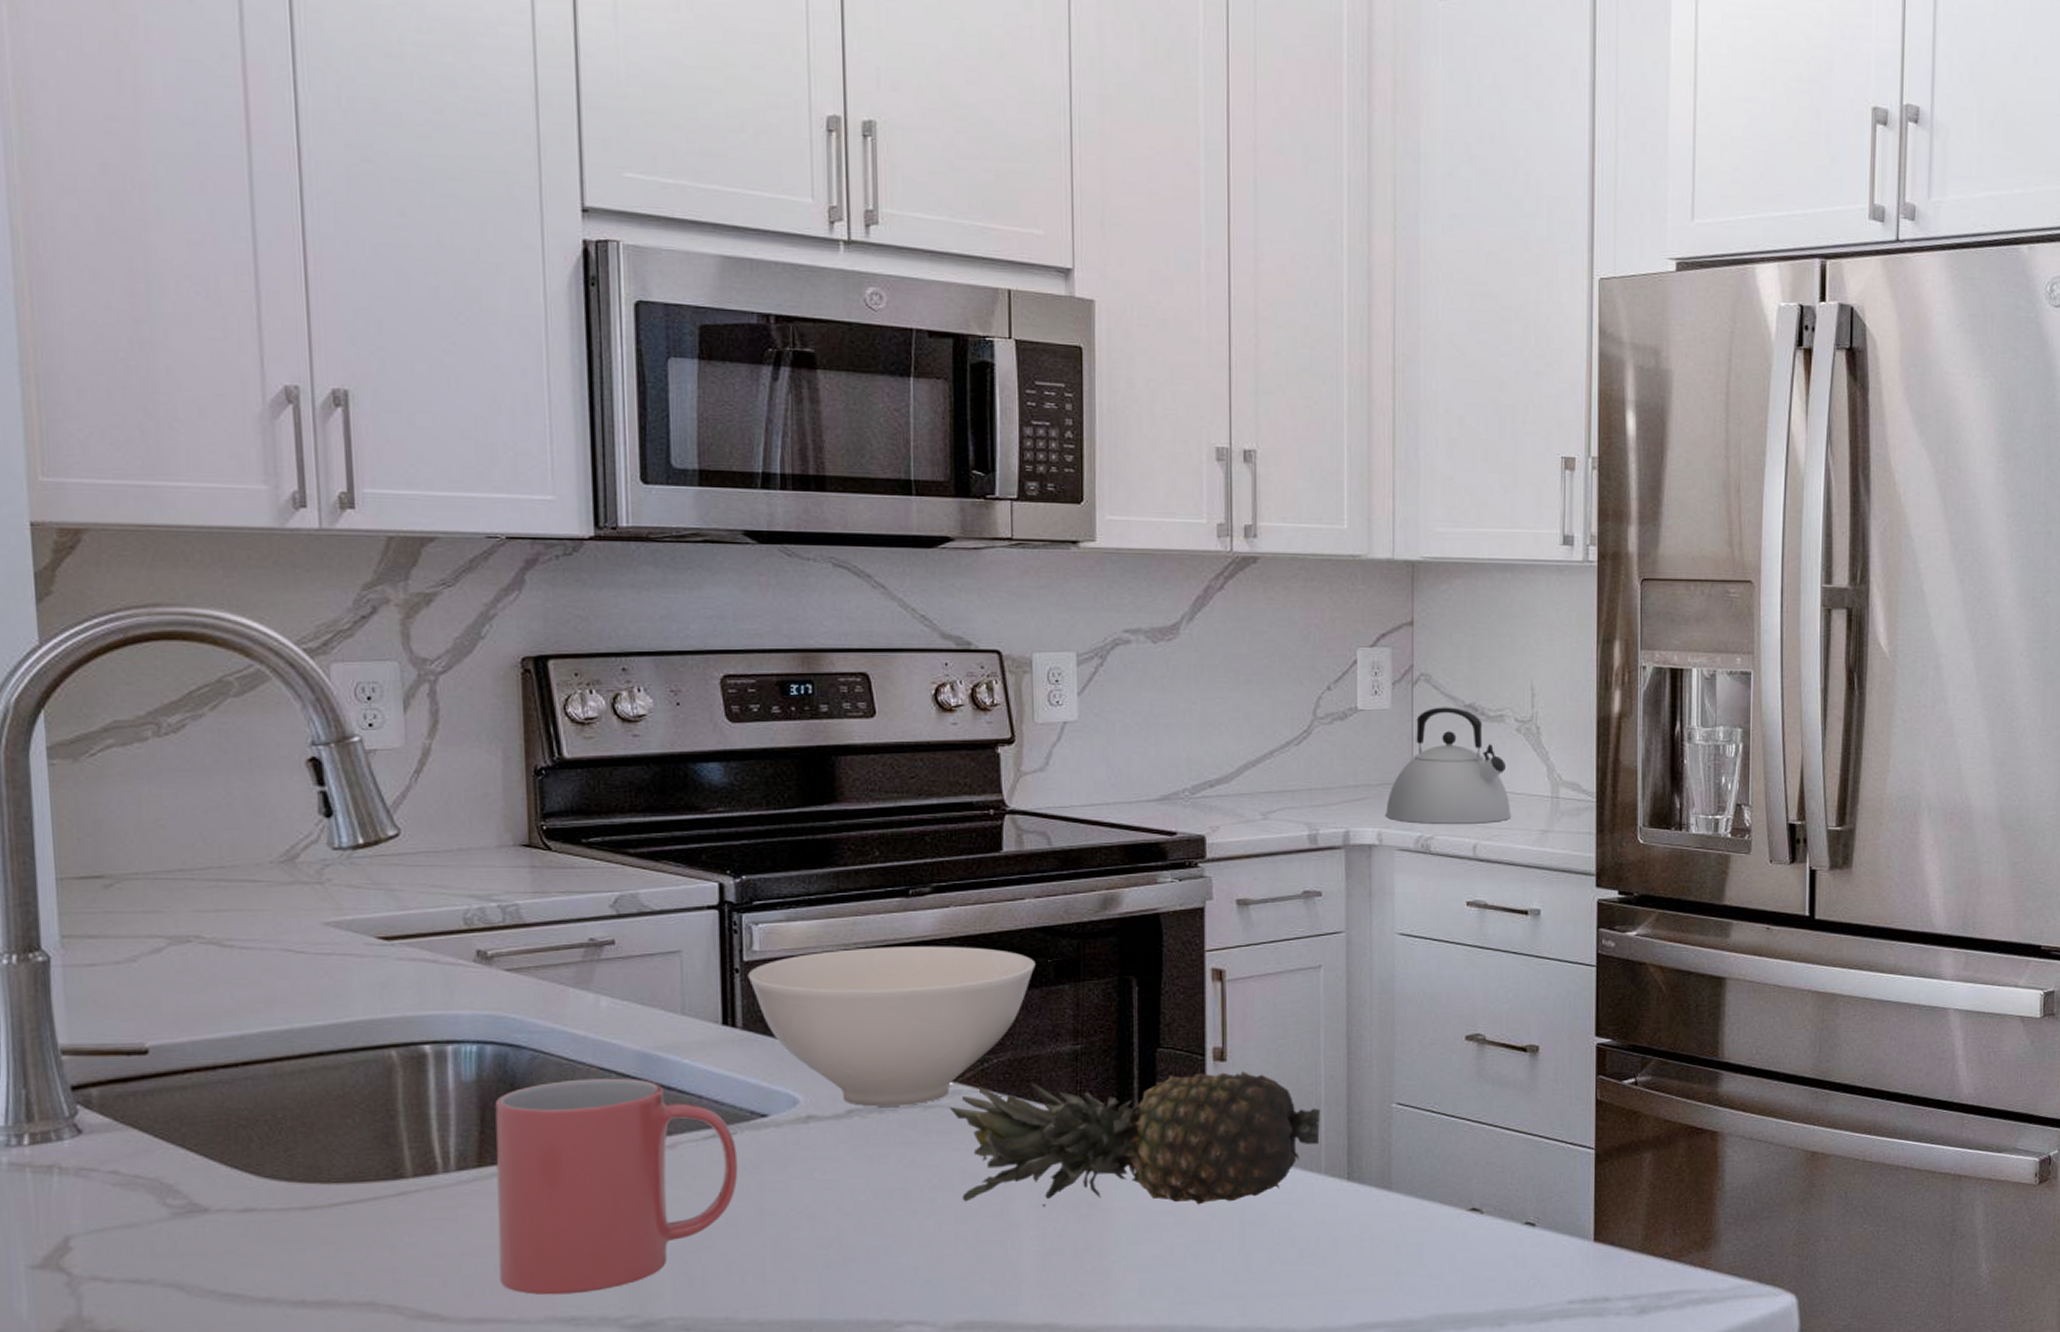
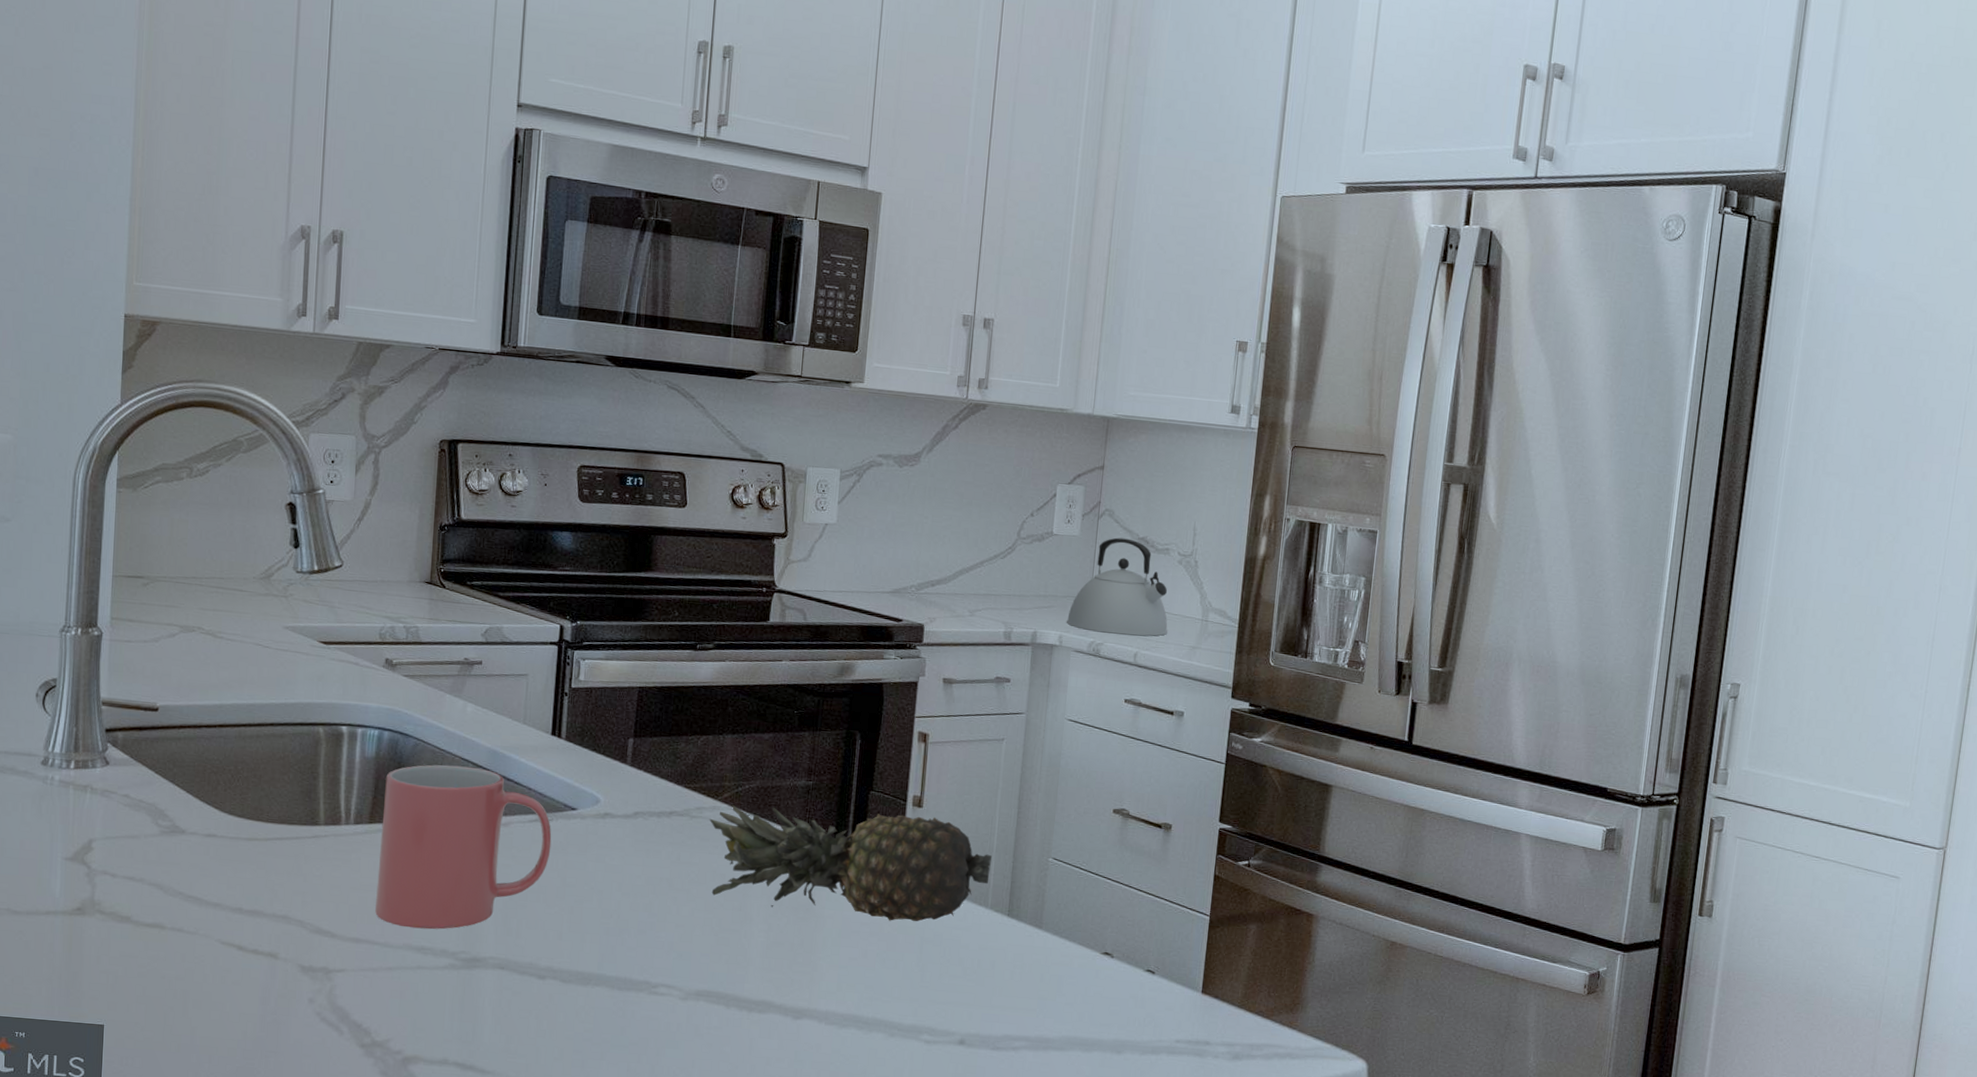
bowl: present [747,946,1036,1107] -> none [573,686,785,814]

